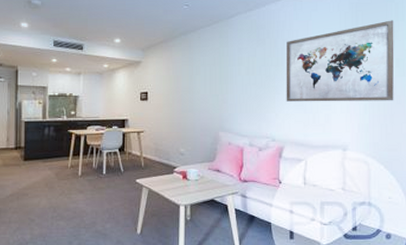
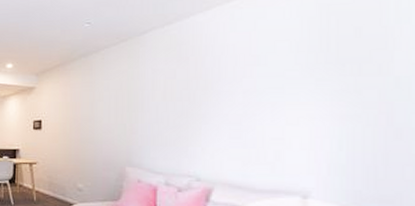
wall art: present [286,20,394,102] -> none [217,23,392,135]

